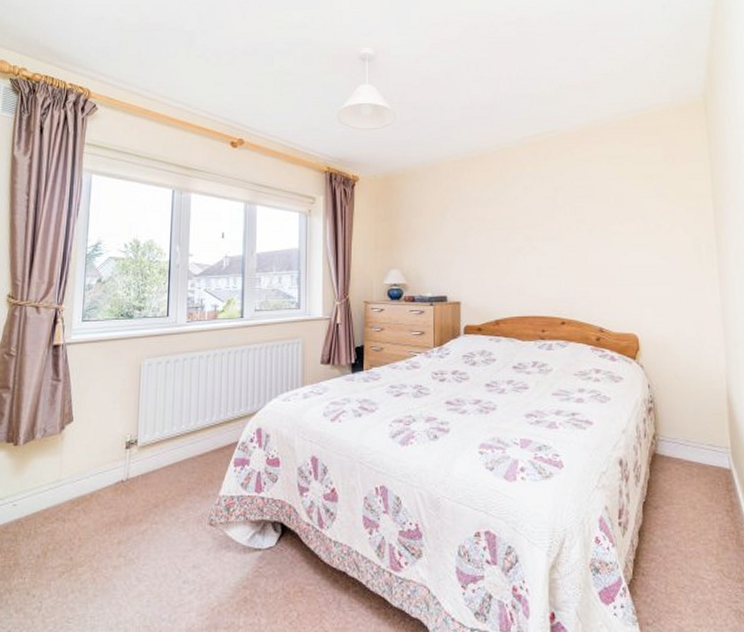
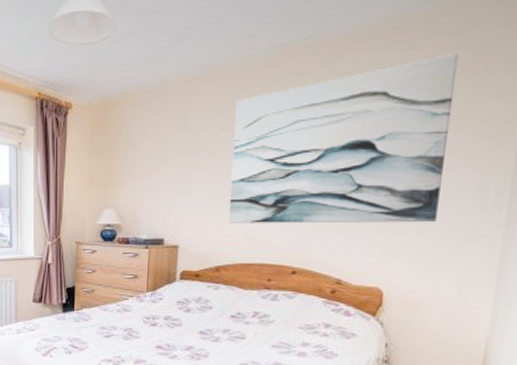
wall art: none [500,148,668,280] -> present [228,54,459,224]

